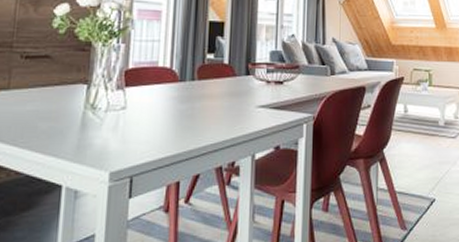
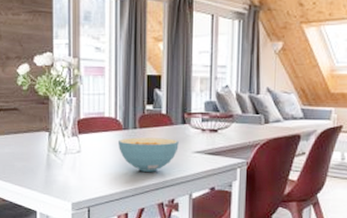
cereal bowl: none [172,90,242,130] -> present [119,137,179,172]

